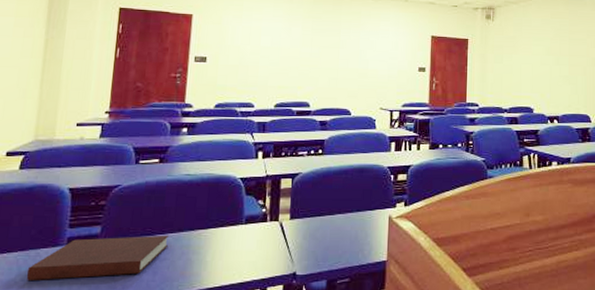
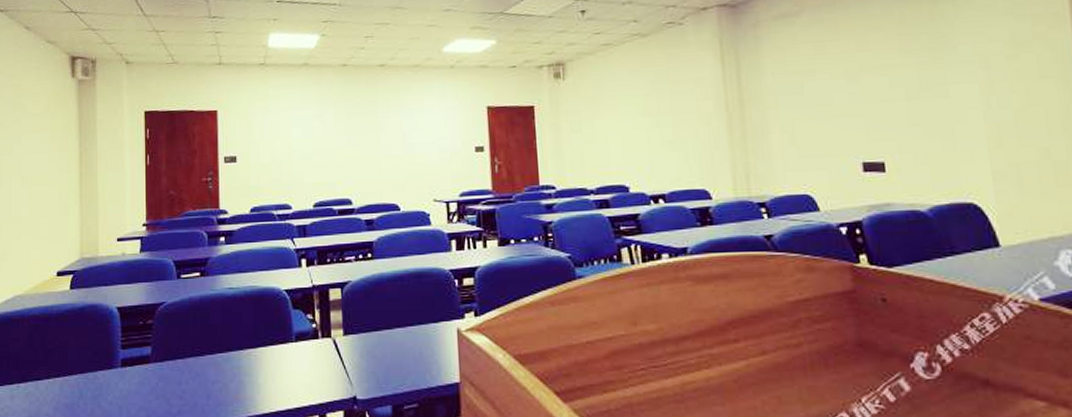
notebook: present [26,235,169,282] -> none [87,355,219,405]

